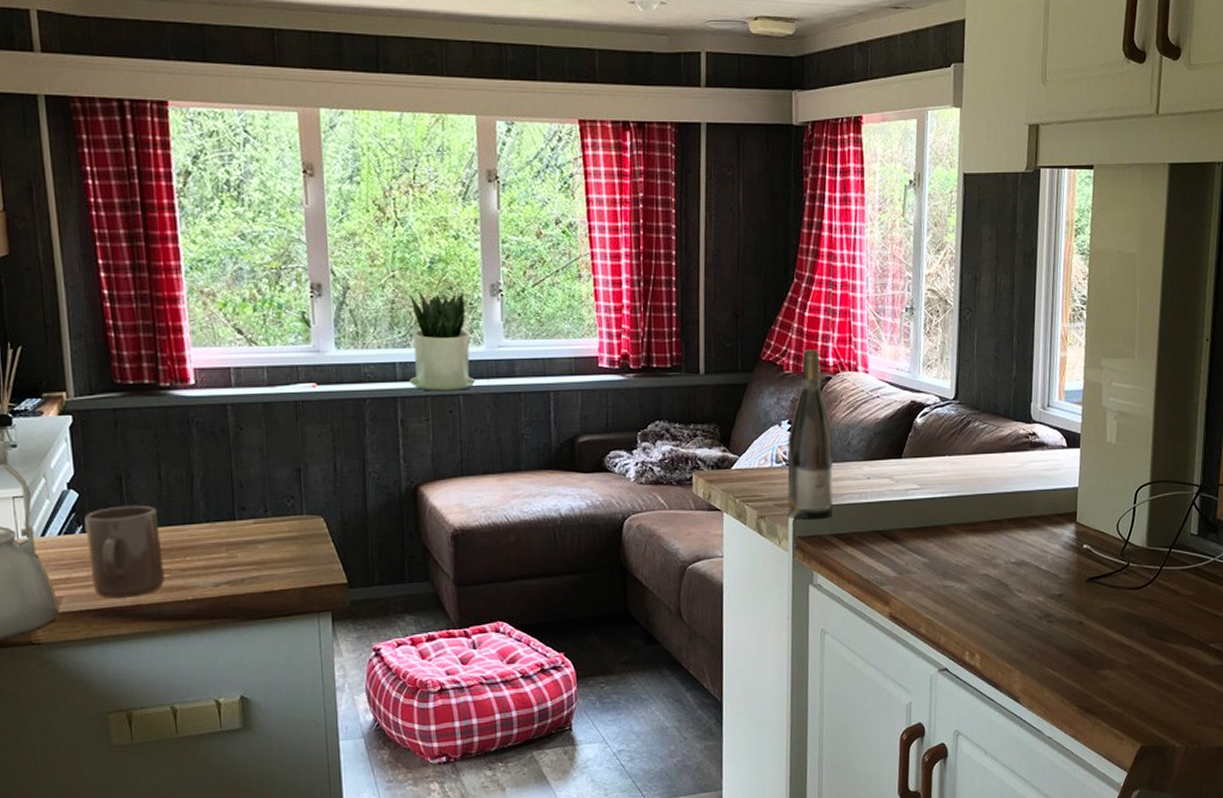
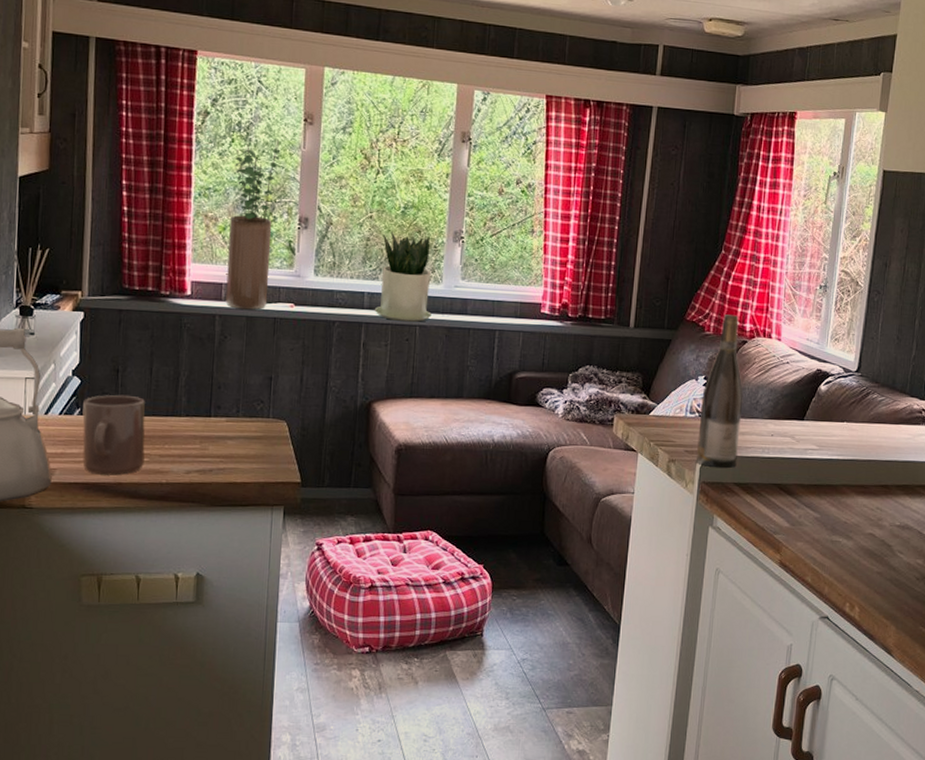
vase: none [227,197,285,396] -> present [225,140,281,311]

